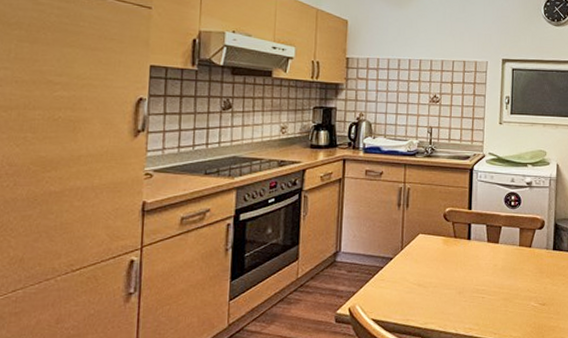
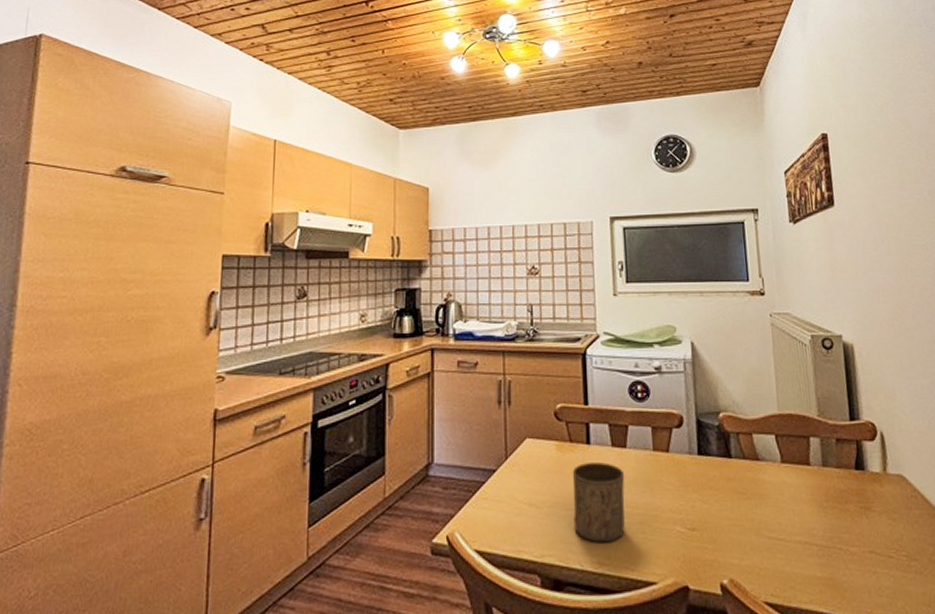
cup: none [452,254,496,314] -> present [572,462,625,543]

